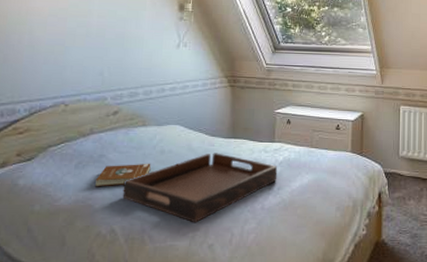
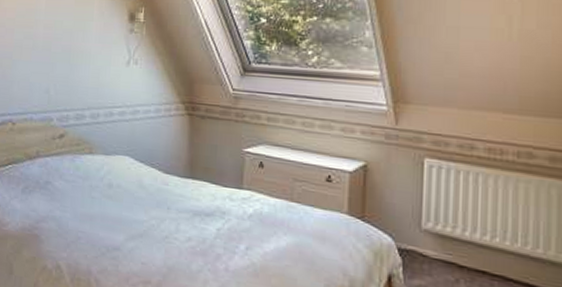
book: present [95,163,151,187] -> none [41,194,98,218]
serving tray: present [122,153,278,223] -> none [68,193,246,274]

